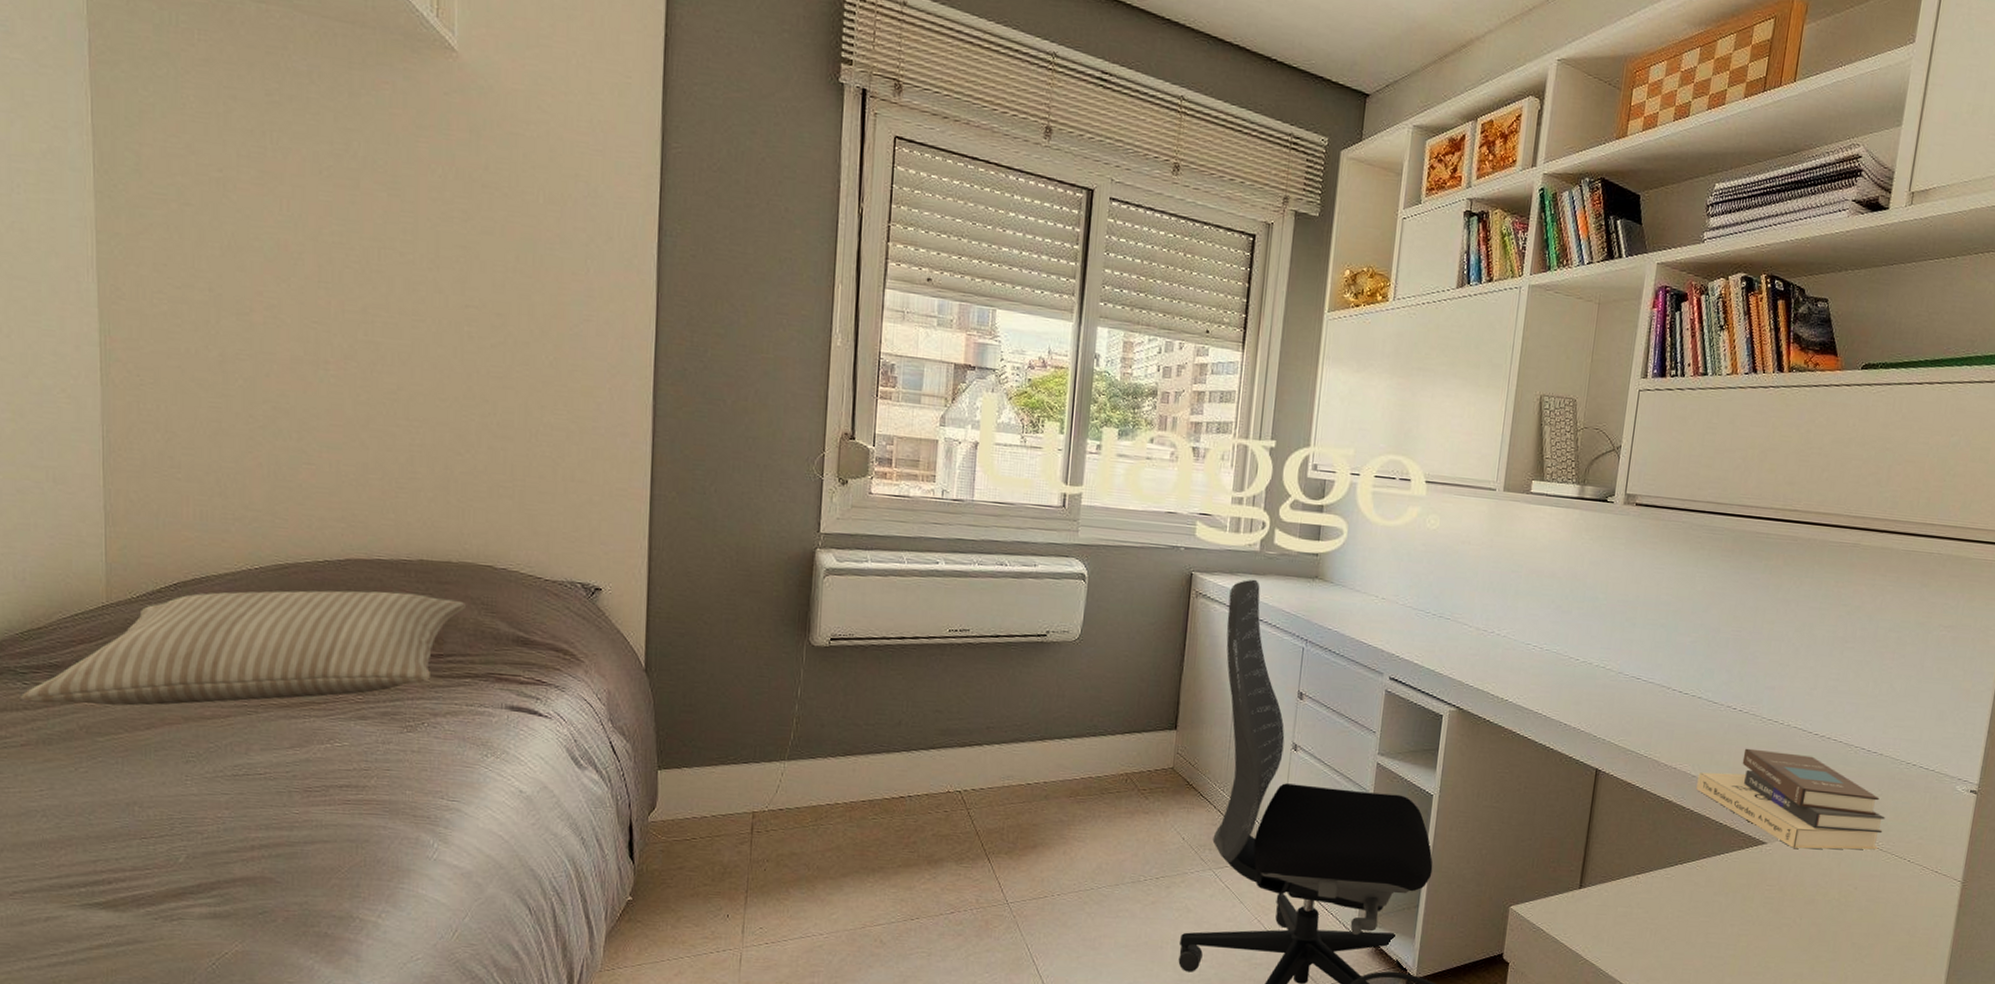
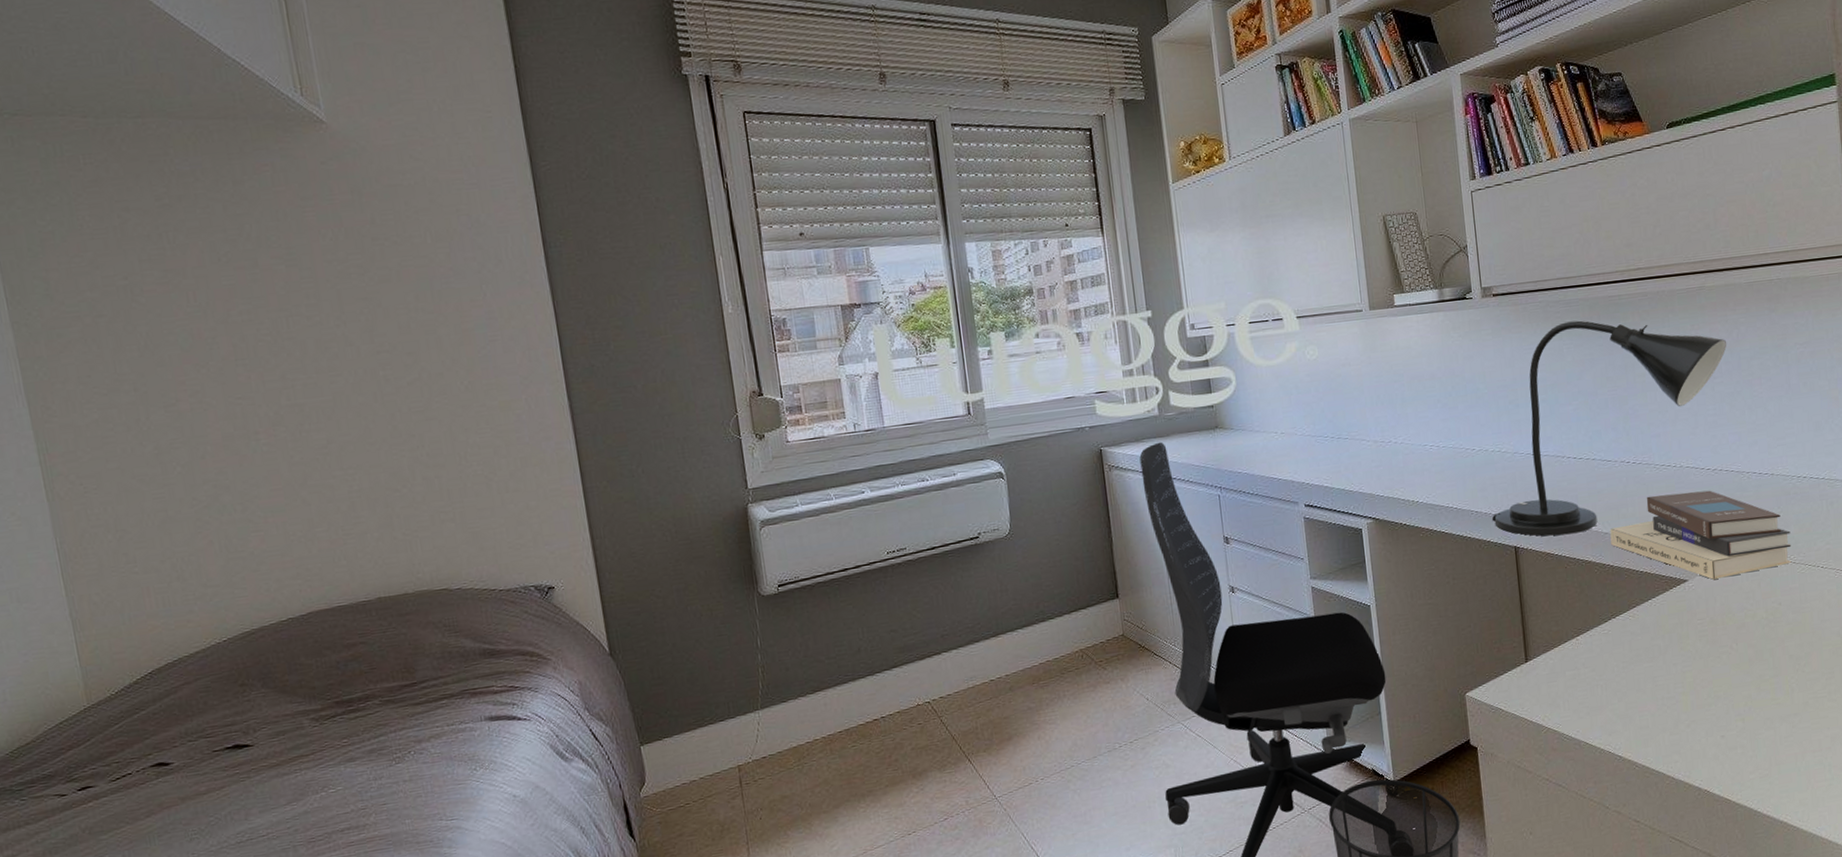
pillow: present [21,590,467,706] -> none [21,628,431,817]
desk lamp: none [1580,549,1868,770] -> present [1492,320,1727,536]

